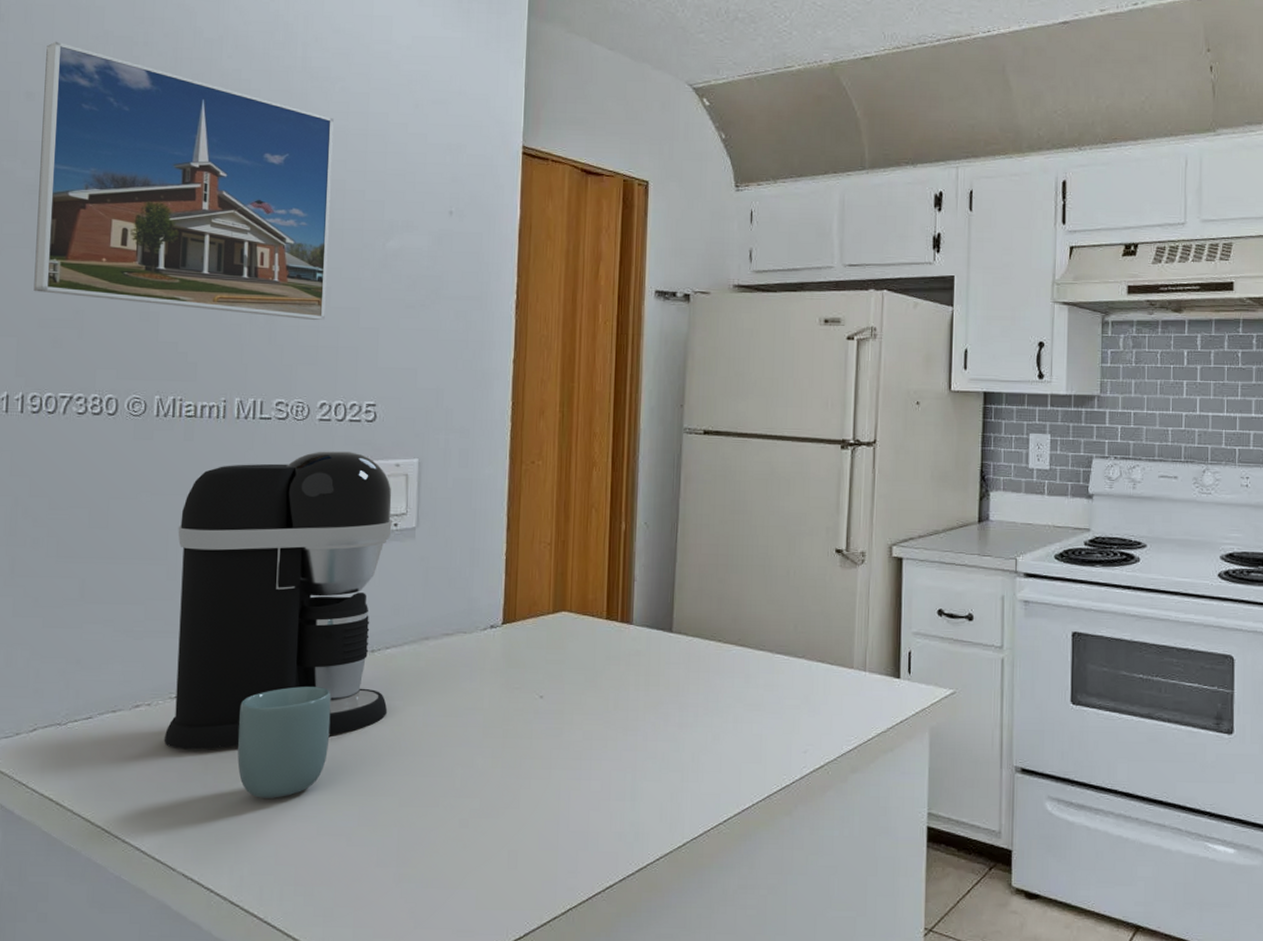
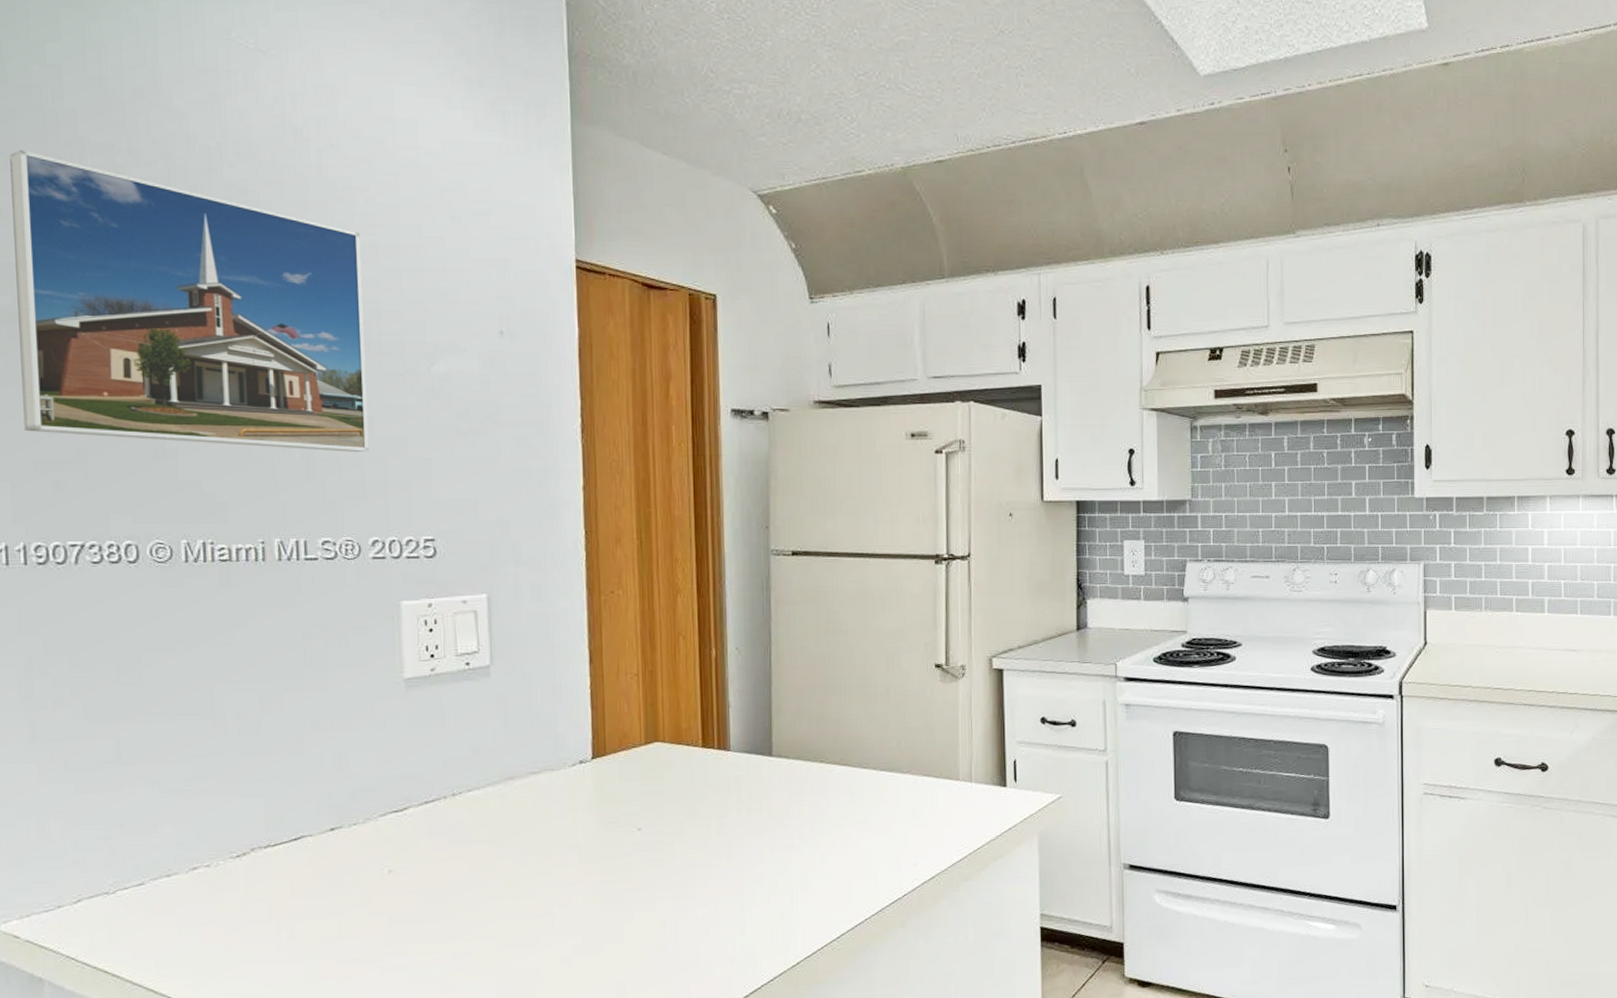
coffee maker: present [163,451,392,750] -> none [222,590,475,910]
cup: present [237,686,332,798] -> none [310,835,414,953]

